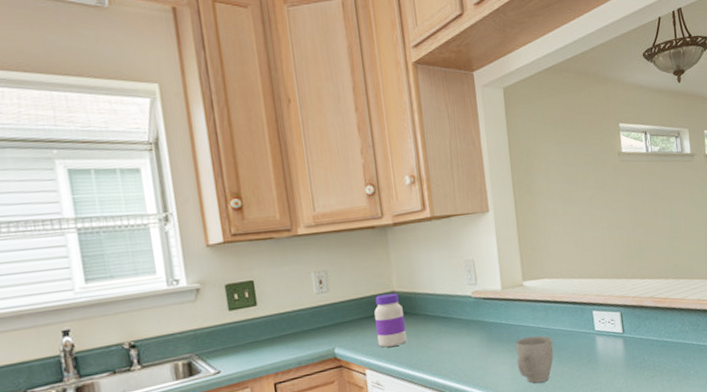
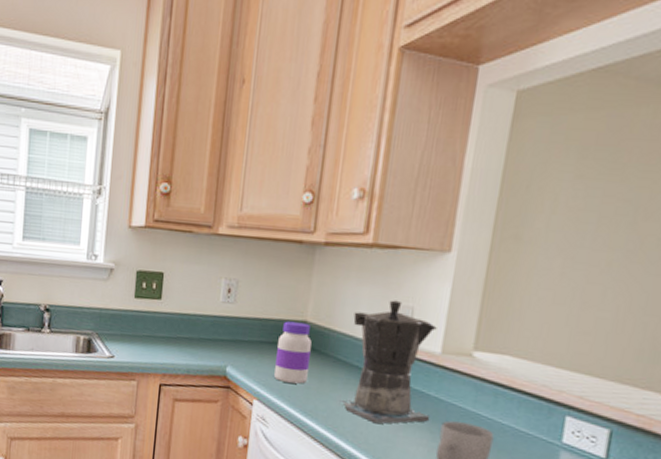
coffee maker: none [430,257,507,359] -> present [339,300,437,424]

